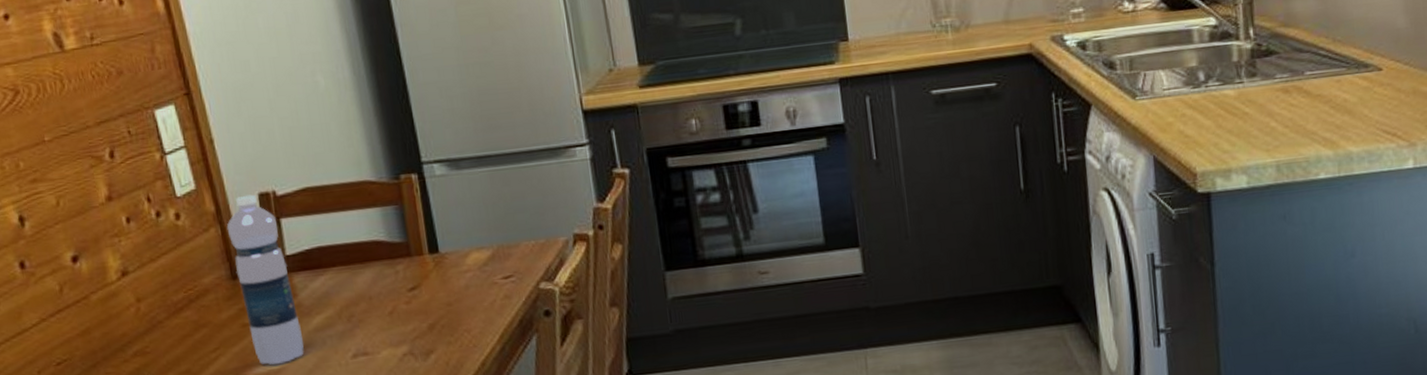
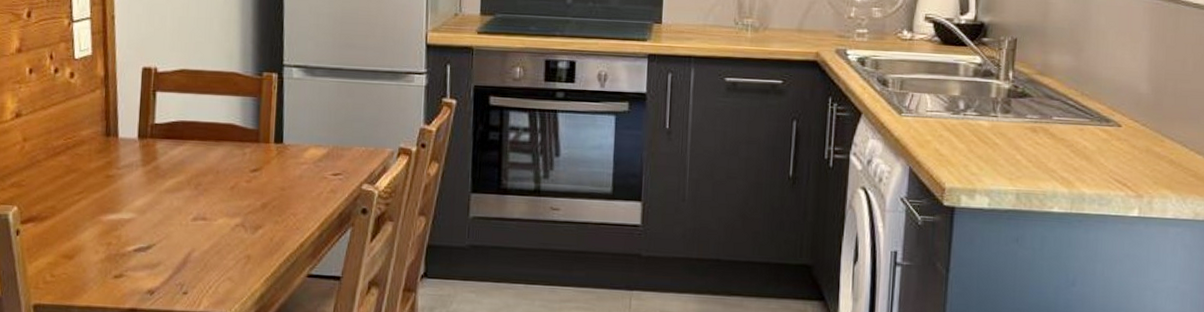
water bottle: present [226,194,304,365] -> none [110,67,155,215]

